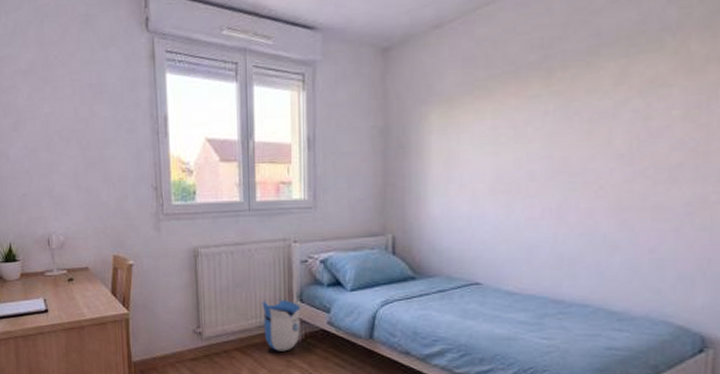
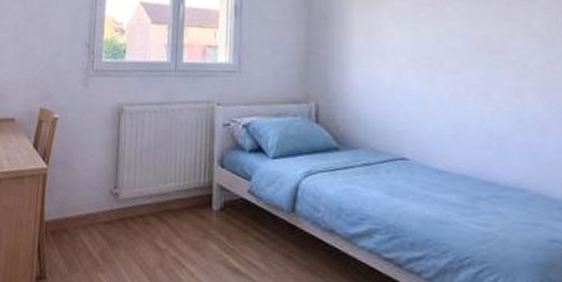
sun visor: present [262,299,301,352] -> none [182,162,221,220]

